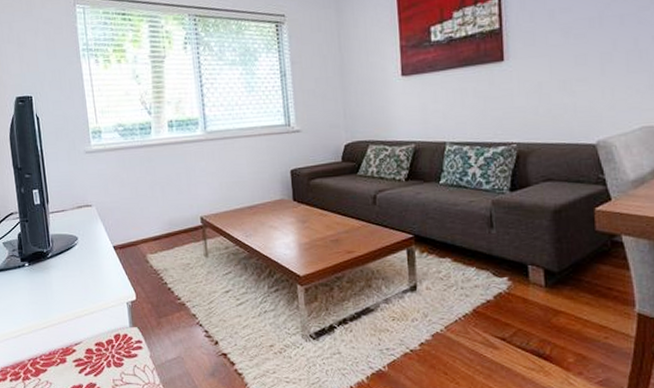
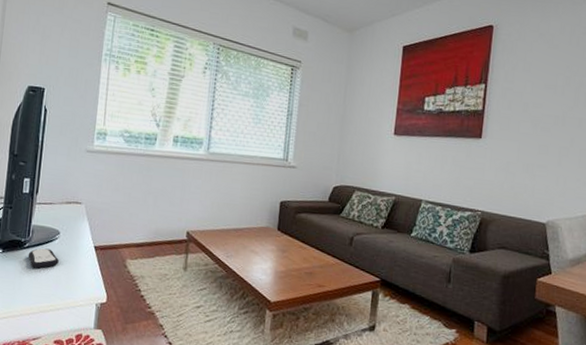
remote control: none [52,255,83,276] -> present [28,248,59,269]

